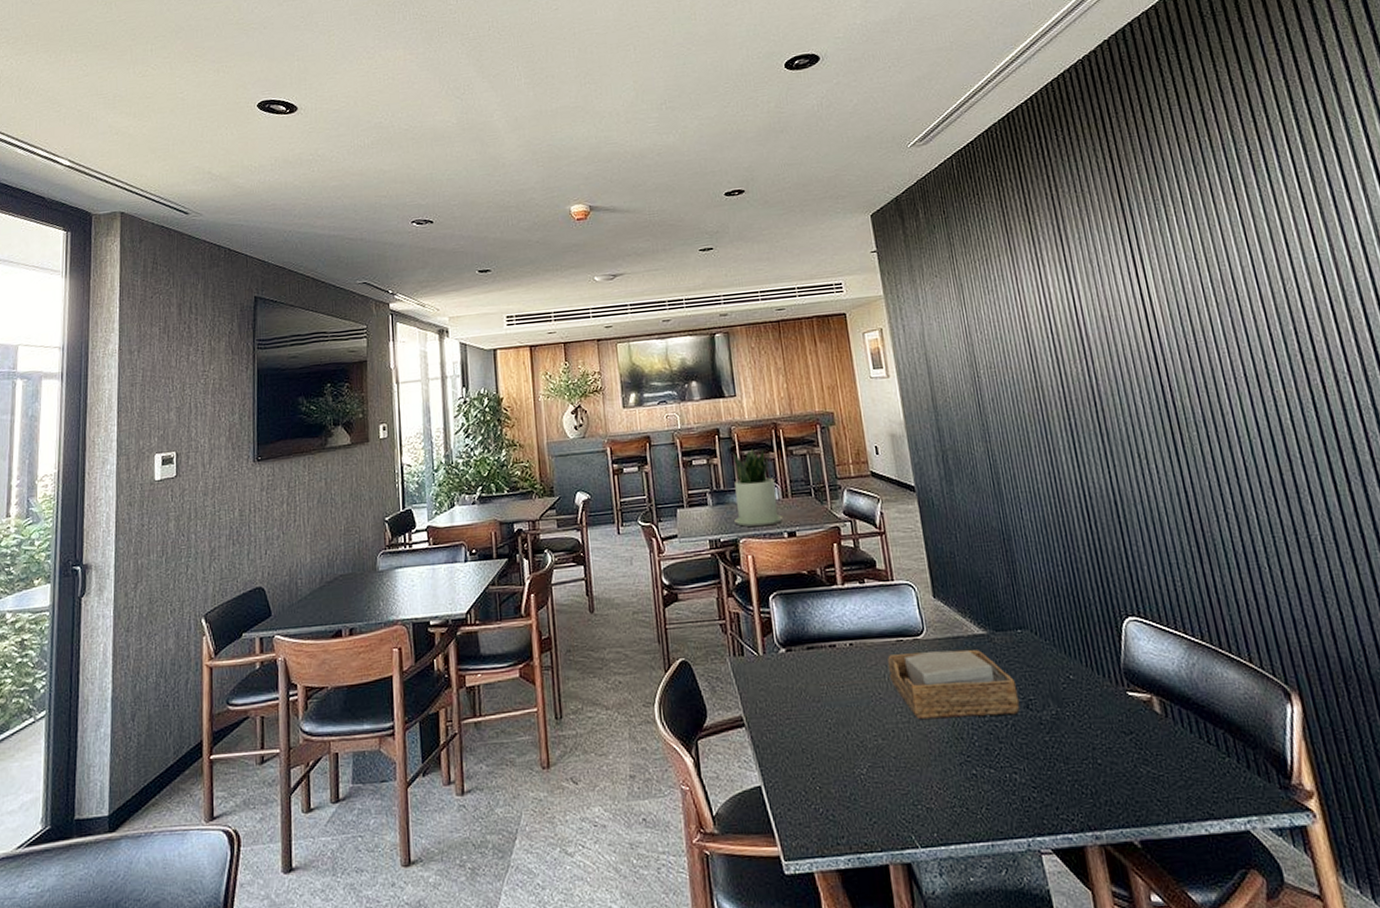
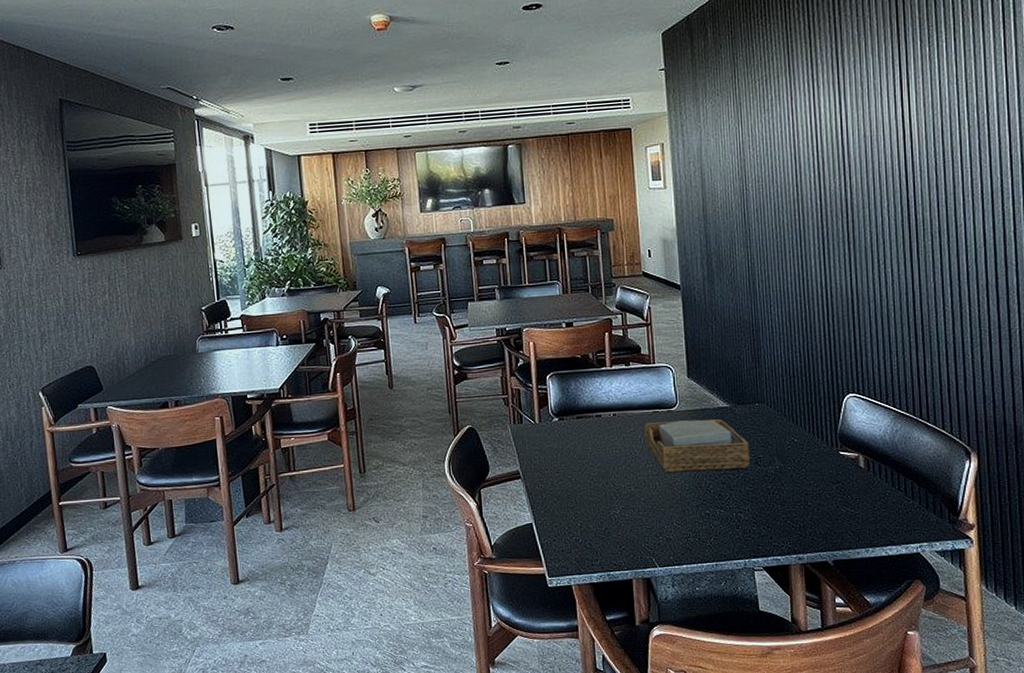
planter: present [733,449,784,528] -> none [519,250,563,319]

